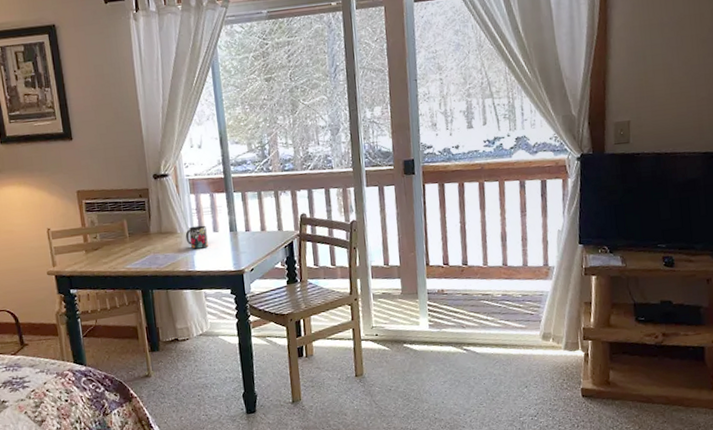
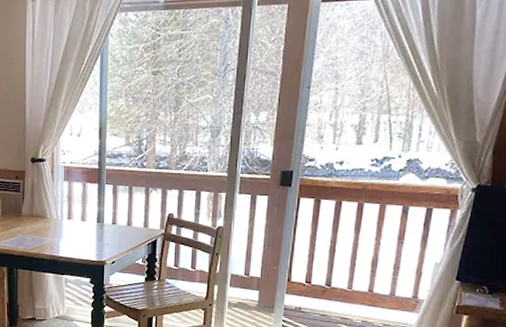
mug: present [185,225,208,249] -> none [54,213,75,236]

